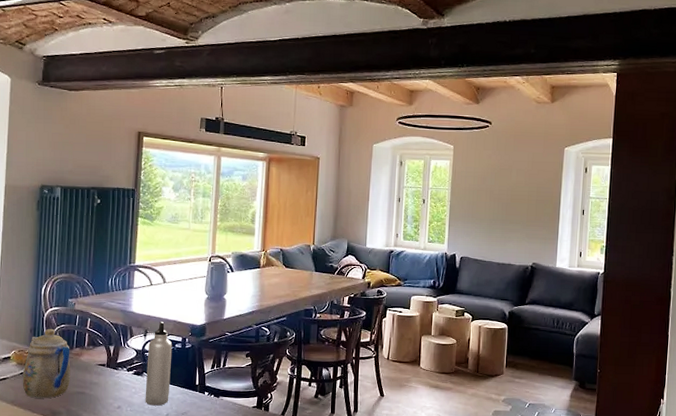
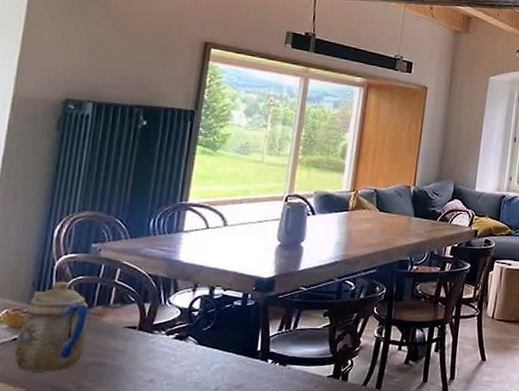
water bottle: present [145,321,173,406] -> none [187,273,230,378]

